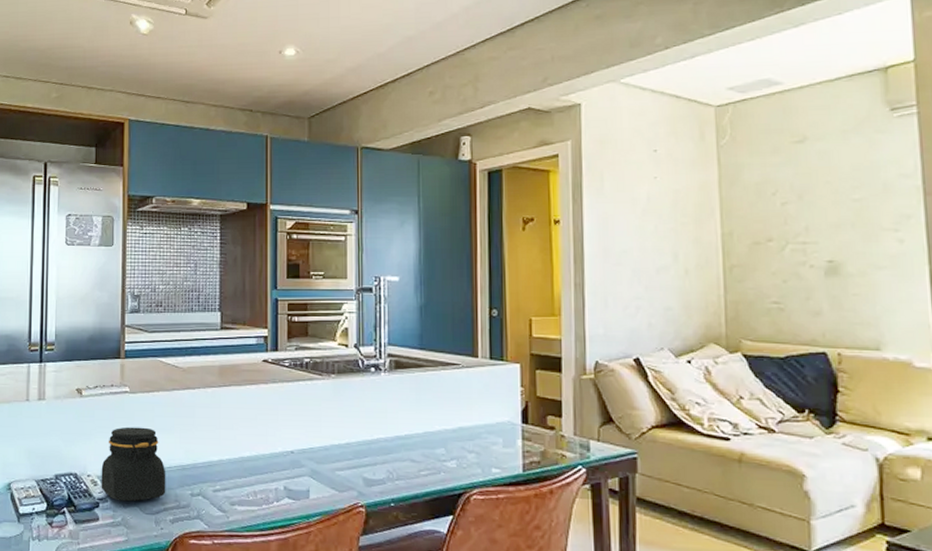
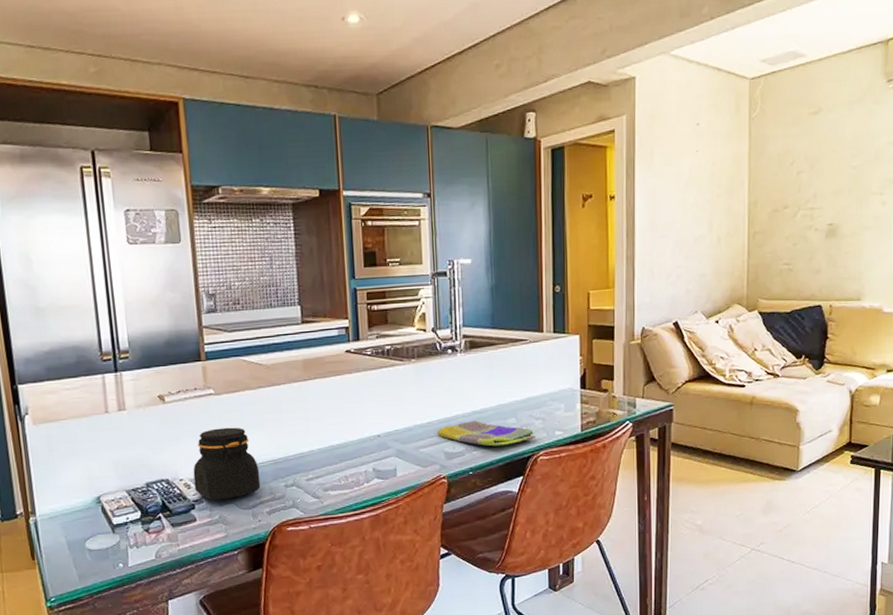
dish towel: none [356,446,468,478] -> present [437,420,535,447]

